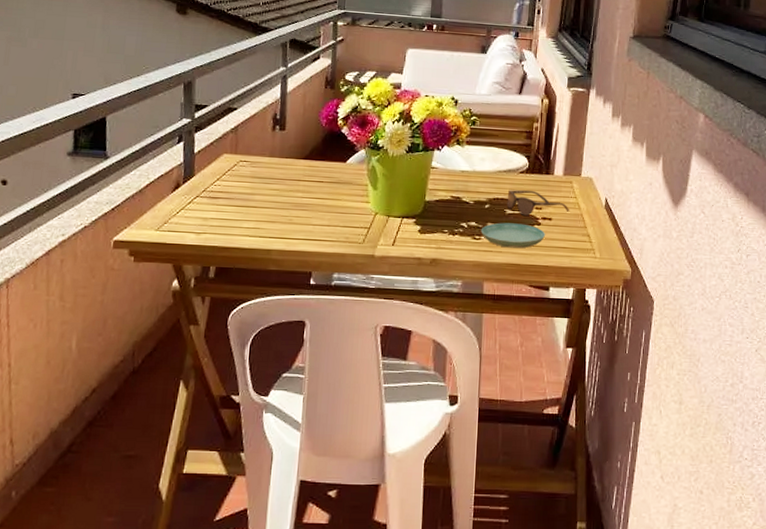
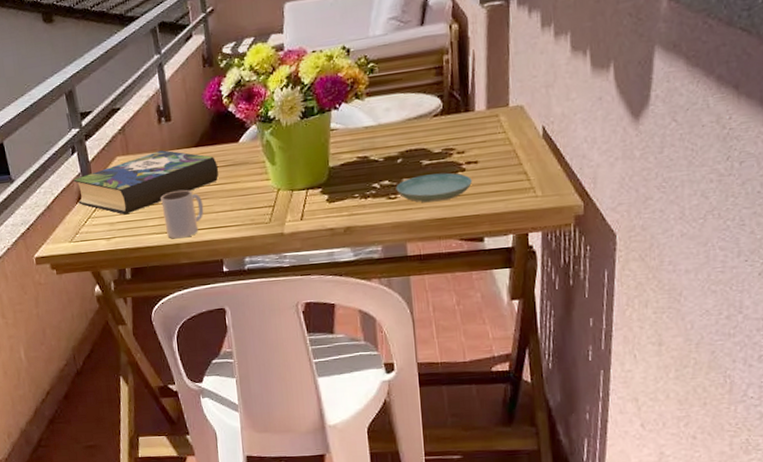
book: none [174,156,323,212] -> present [73,150,219,215]
cup: none [259,197,302,245] -> present [161,189,204,239]
sunglasses: present [507,189,570,216] -> none [421,133,500,164]

